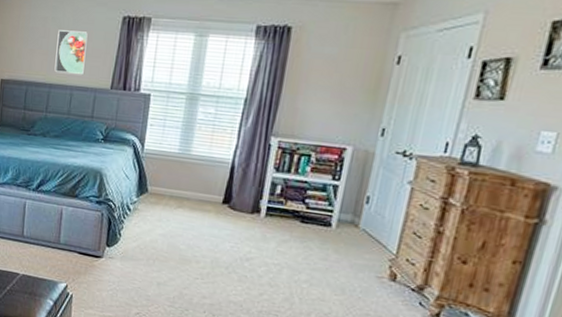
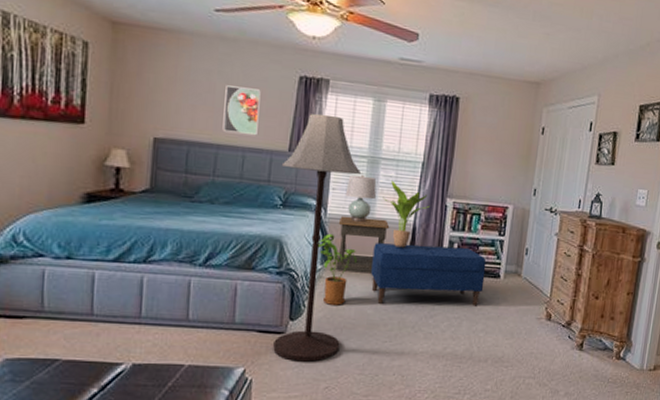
floor lamp: none [91,52,180,288] -> present [273,113,362,362]
house plant: none [135,168,172,238] -> present [318,233,357,305]
side table: none [150,151,207,210] -> present [335,216,390,273]
lamp: none [162,111,195,159] -> present [345,174,377,222]
bench: none [185,180,315,255] -> present [371,243,487,306]
potted plant: none [200,117,251,187] -> present [383,180,430,248]

